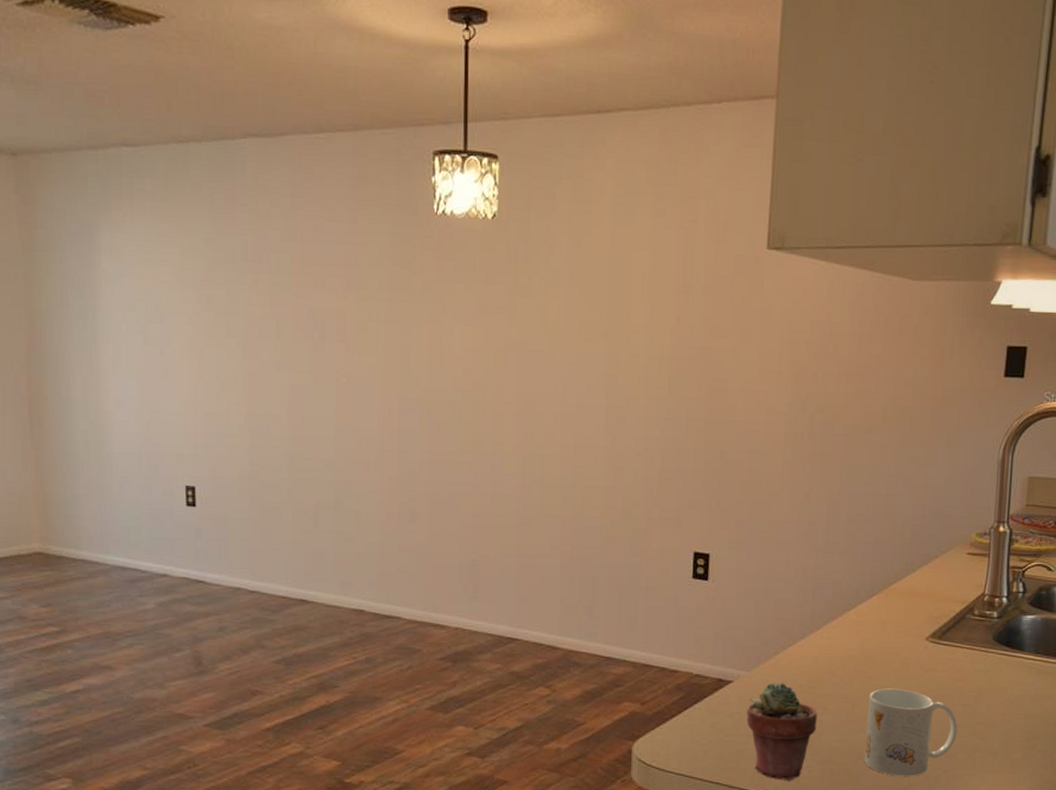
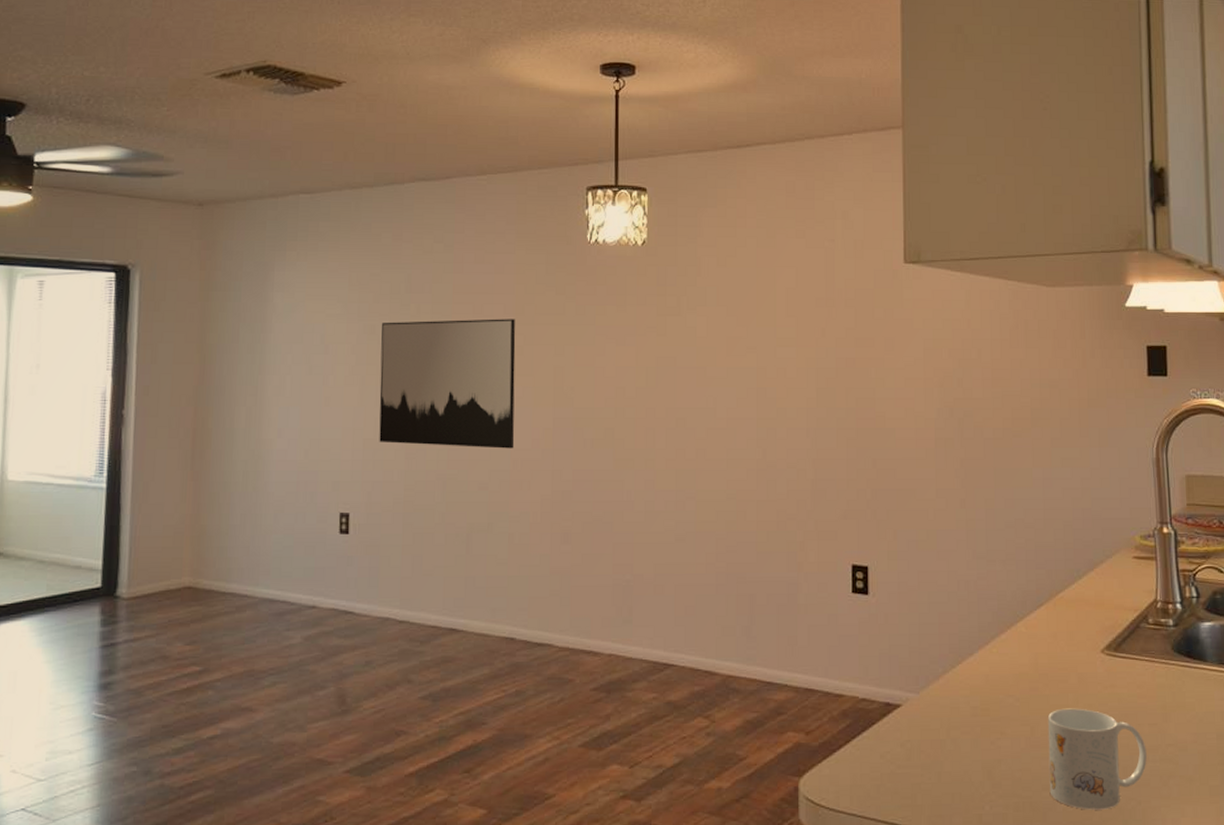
wall art: none [219,292,360,428] -> present [379,319,516,449]
potted succulent: present [746,683,818,781] -> none [919,705,995,819]

